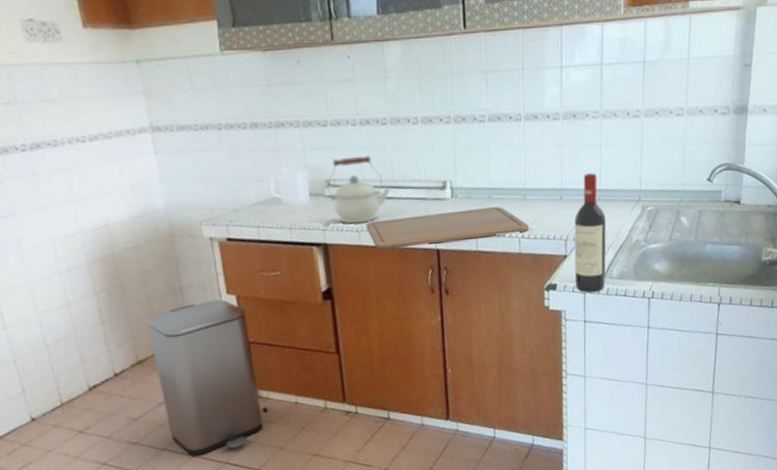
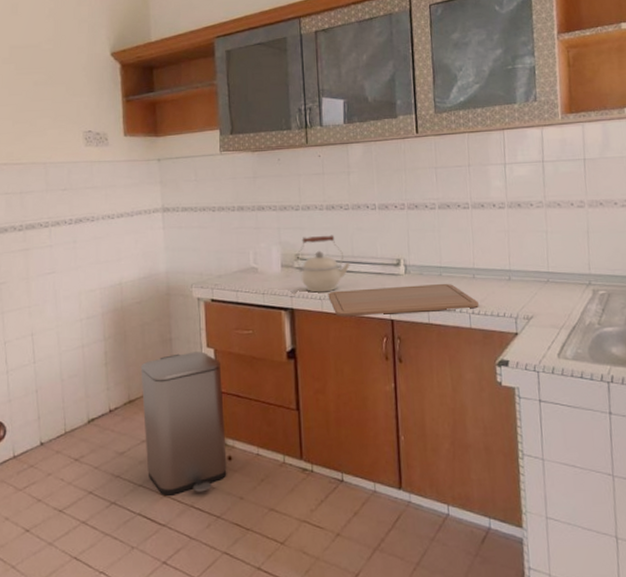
wine bottle: present [574,173,606,294] -> none [523,257,560,373]

